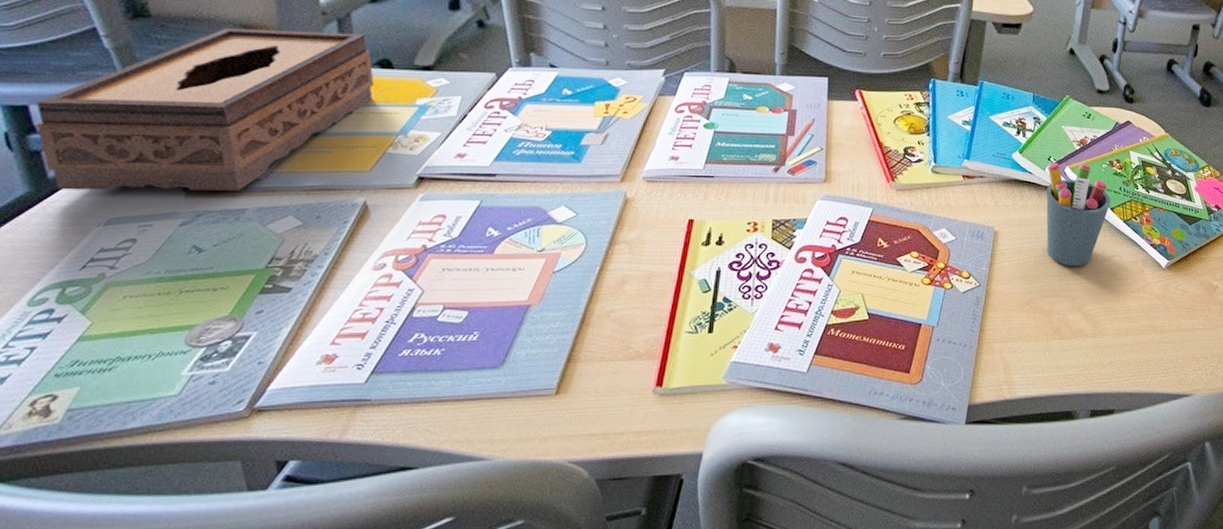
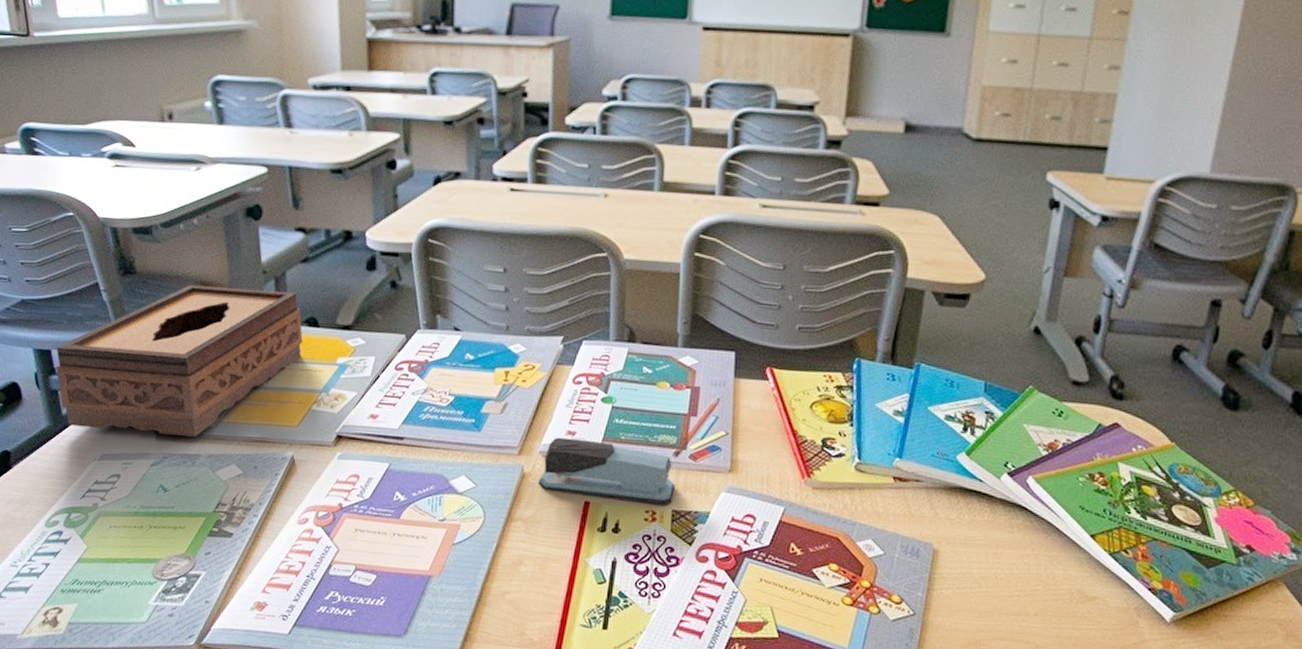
stapler: none [641,162,775,216] -> present [538,437,675,505]
pen holder: present [1046,162,1111,267] -> none [1001,469,1091,607]

